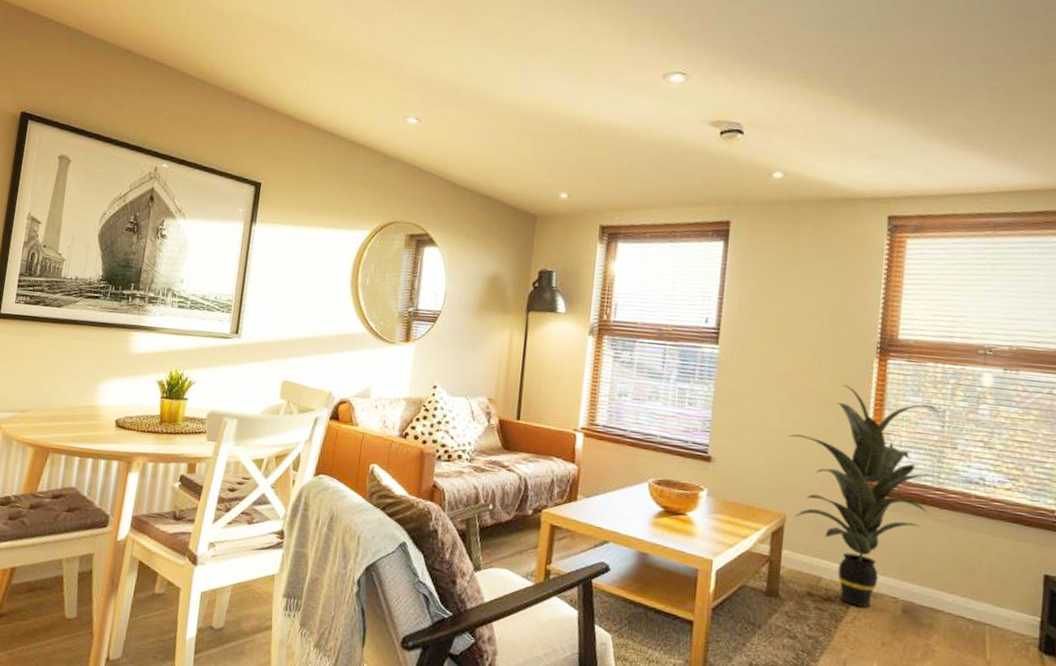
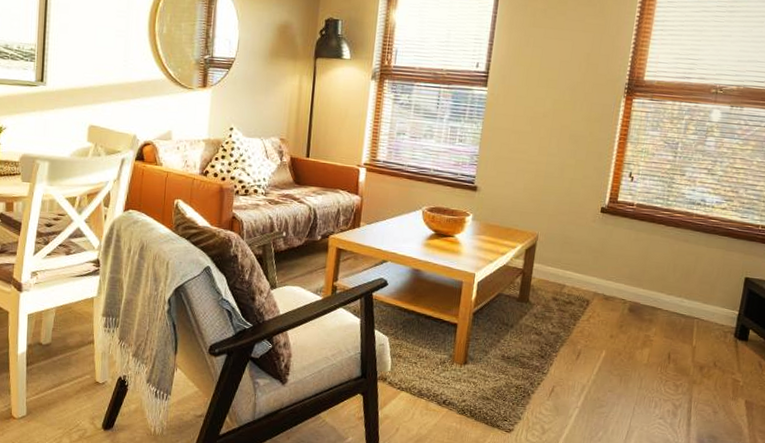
indoor plant: present [788,384,940,608] -> none [544,121,674,308]

